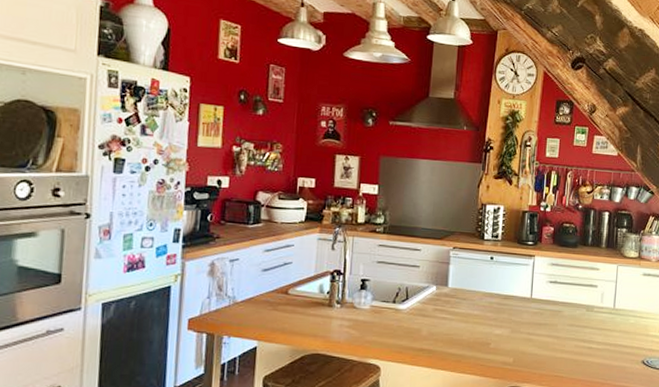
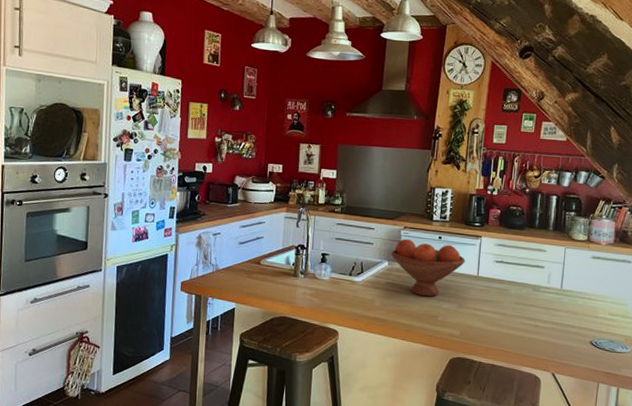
fruit bowl: none [439,260,518,323] -> present [391,238,465,297]

